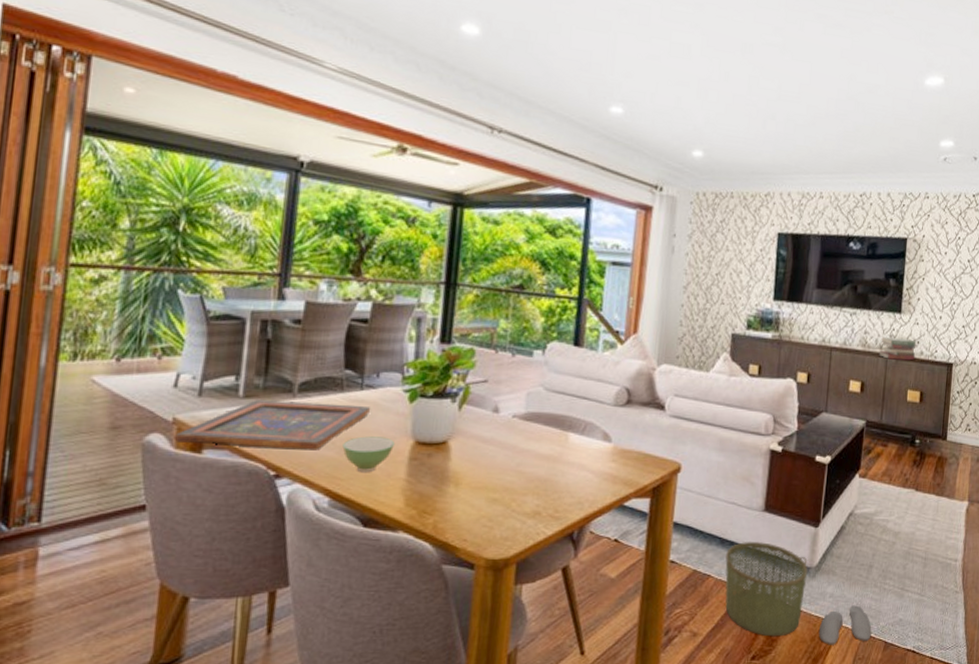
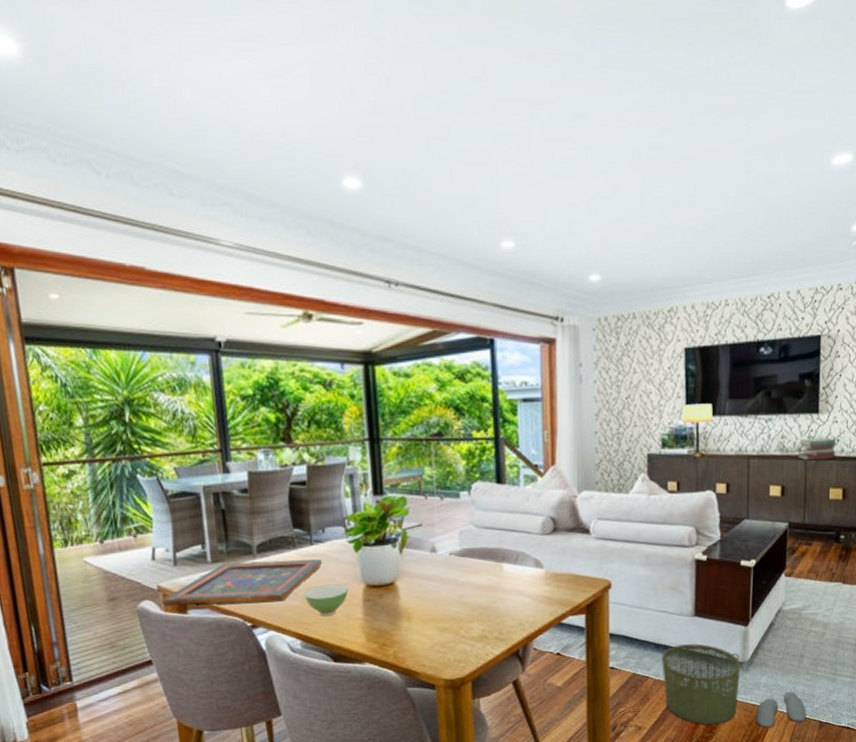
table lamp: none [768,288,800,344] -> present [681,403,713,458]

